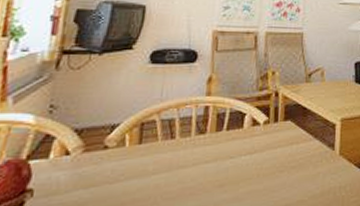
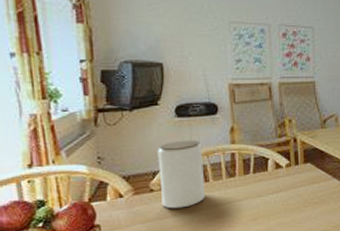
jar: none [115,89,174,171] -> present [157,140,205,209]

